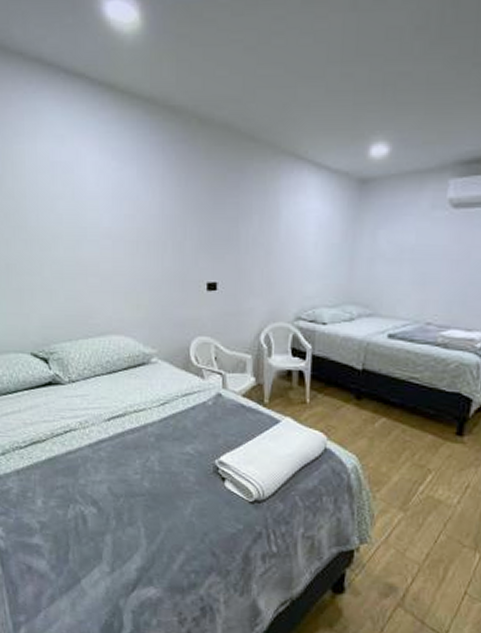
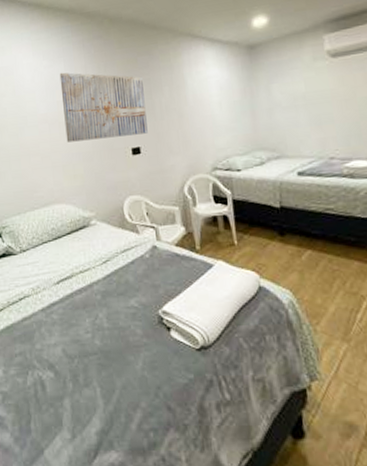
wall art: none [130,179,230,268] -> present [59,72,148,143]

